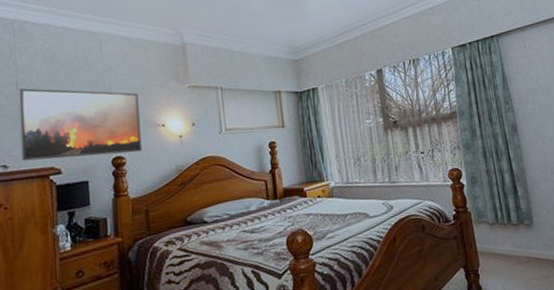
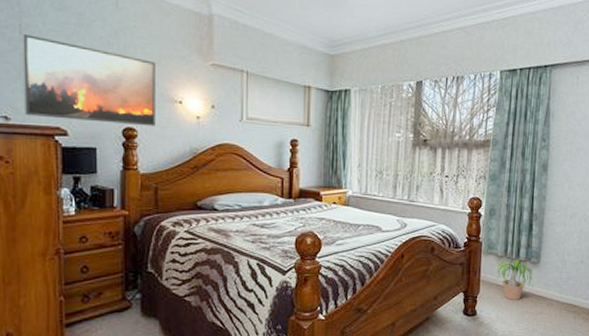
potted plant: none [490,224,536,268] -> present [494,259,537,300]

